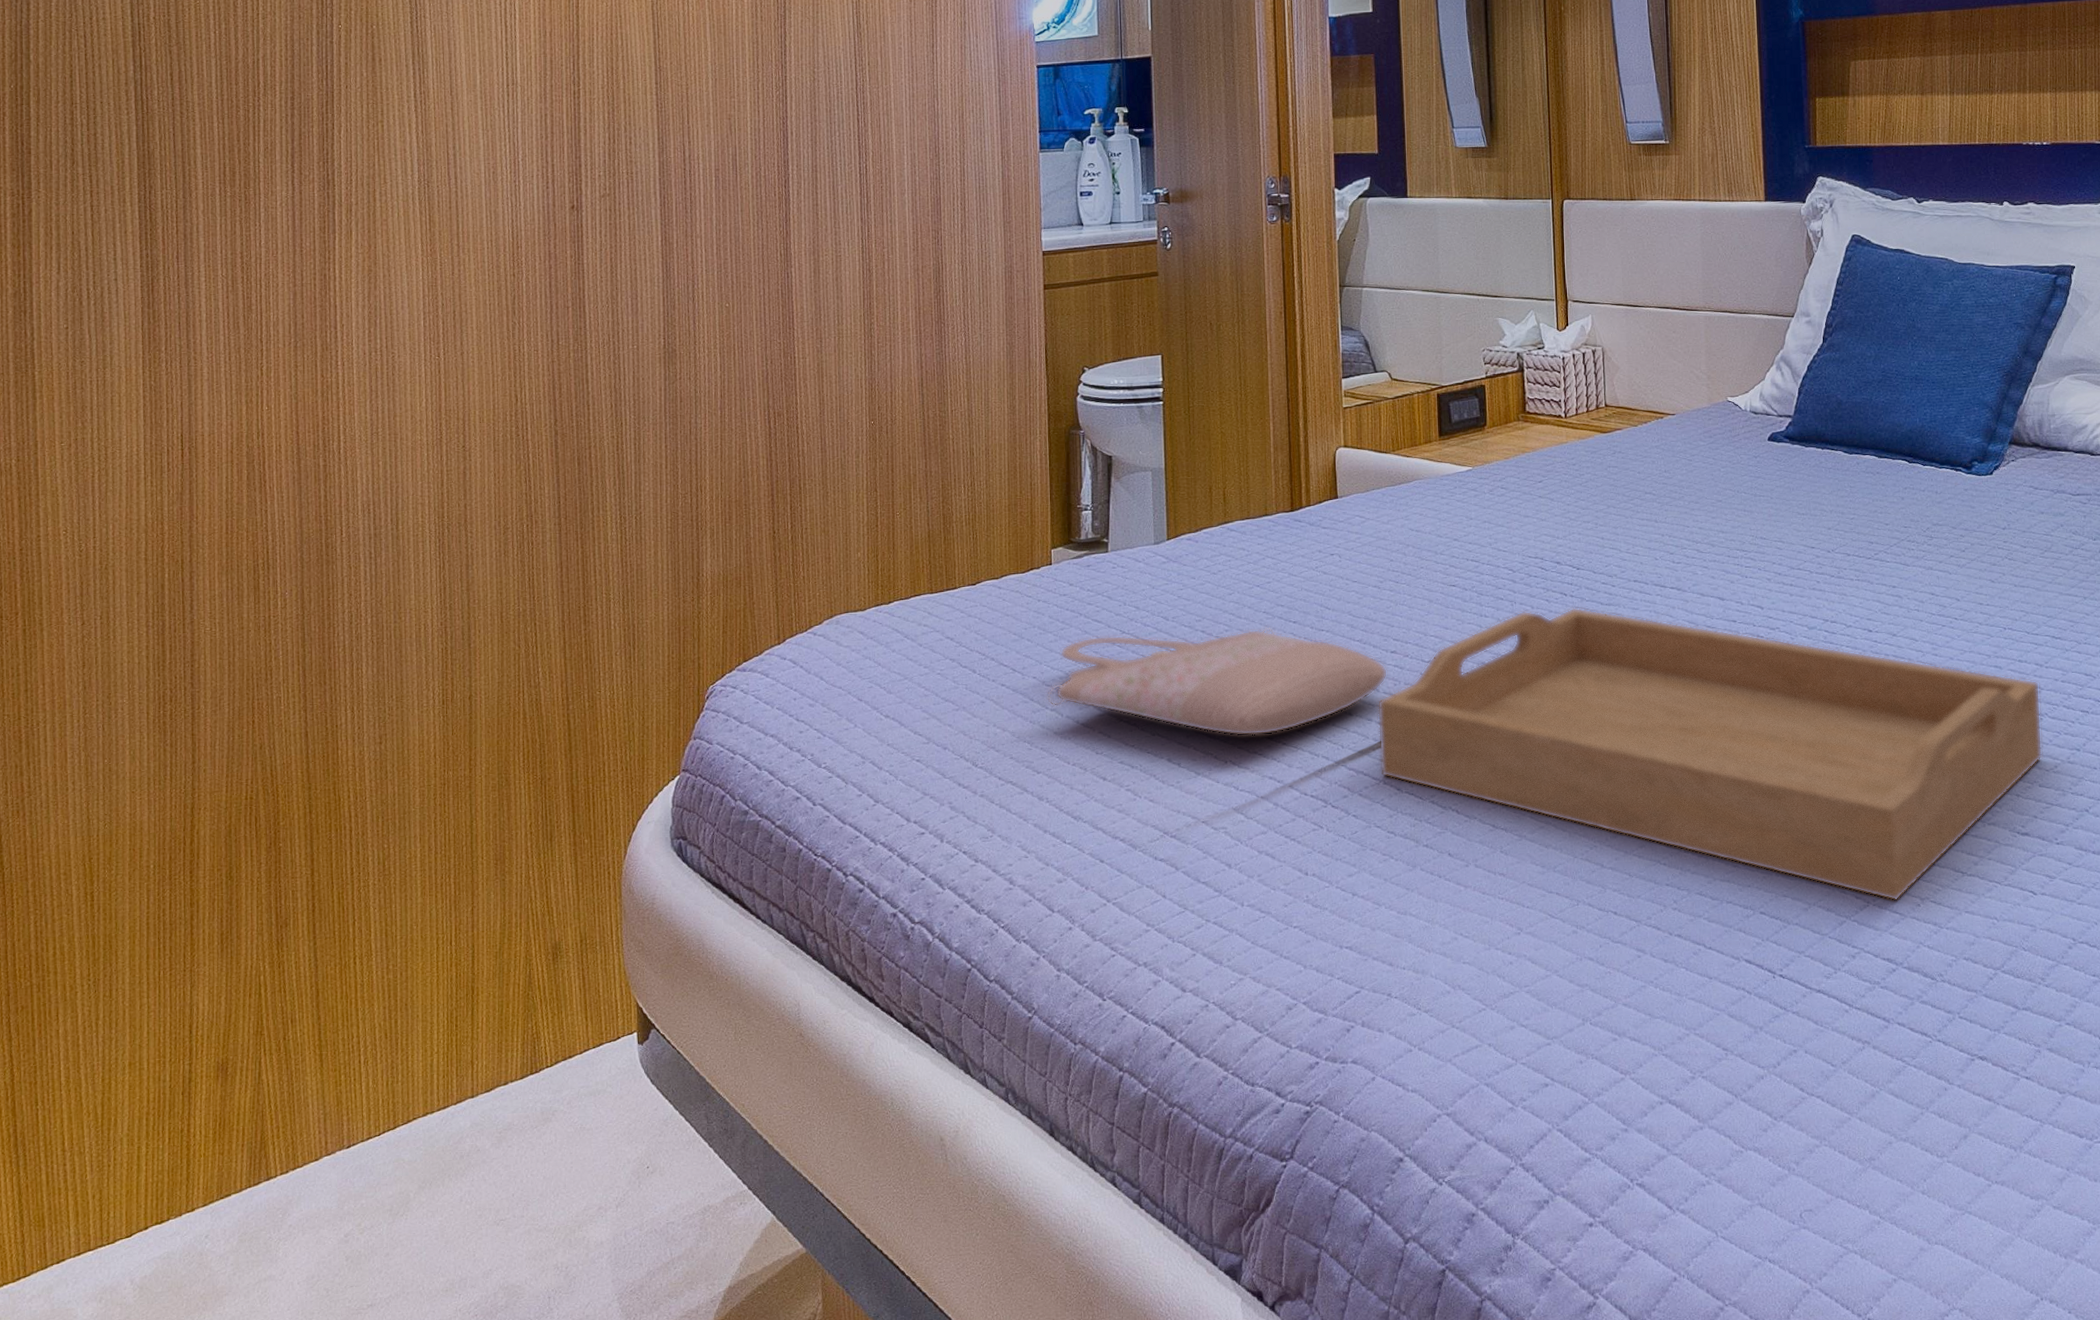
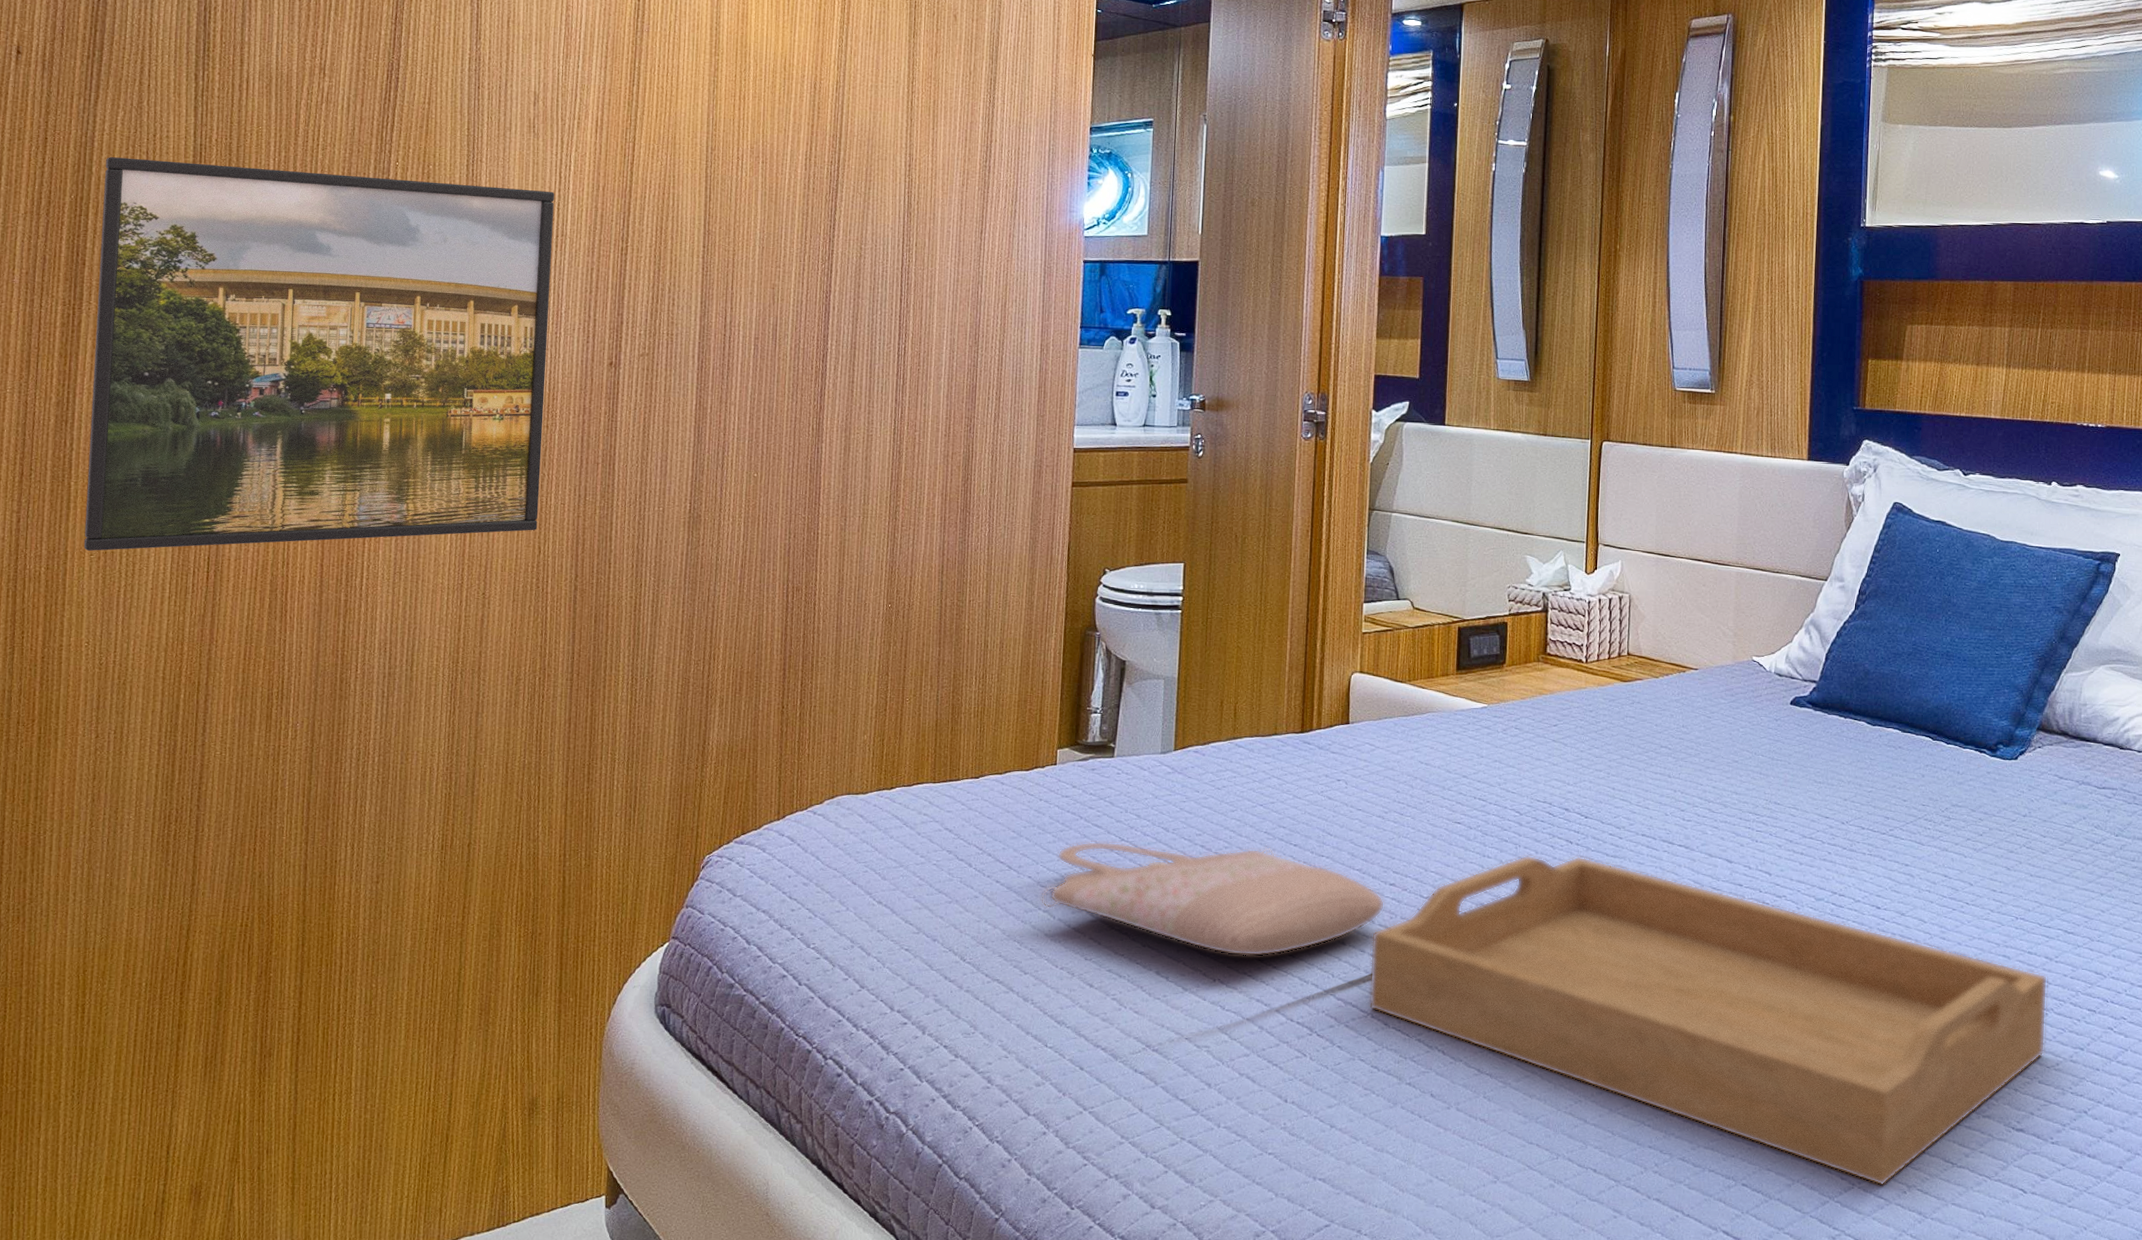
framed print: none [43,41,512,439] -> present [83,156,554,551]

